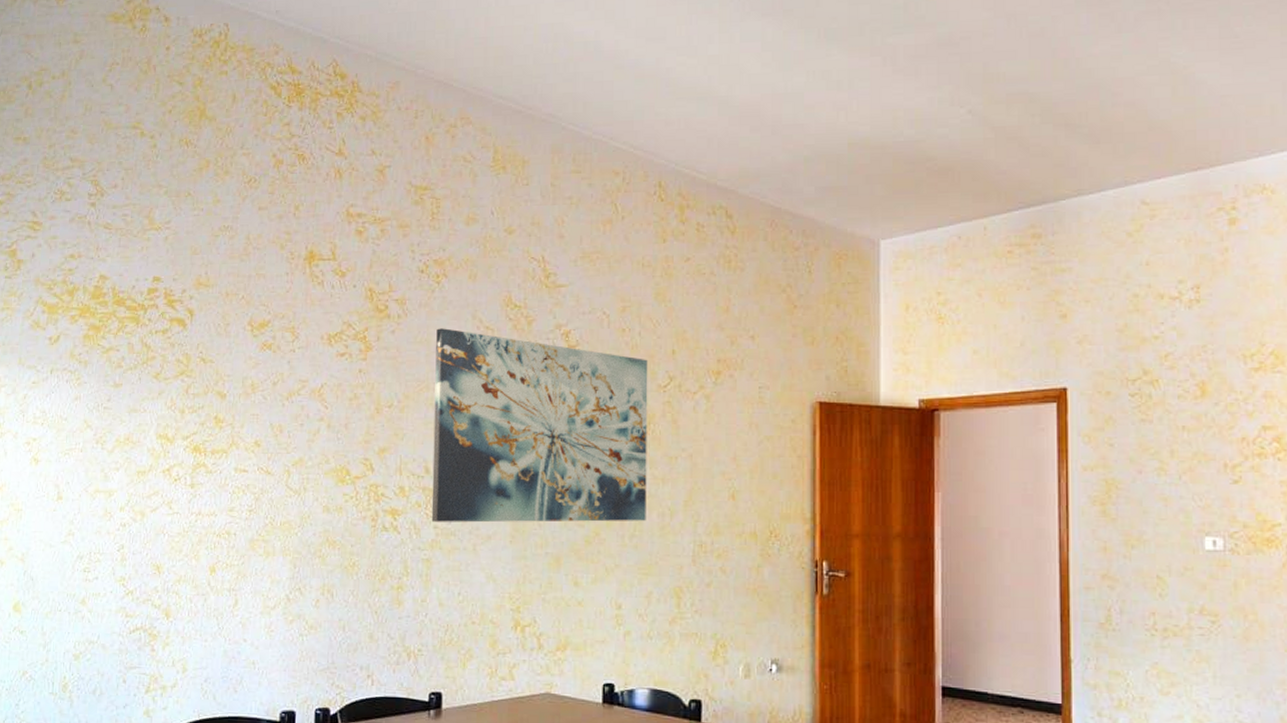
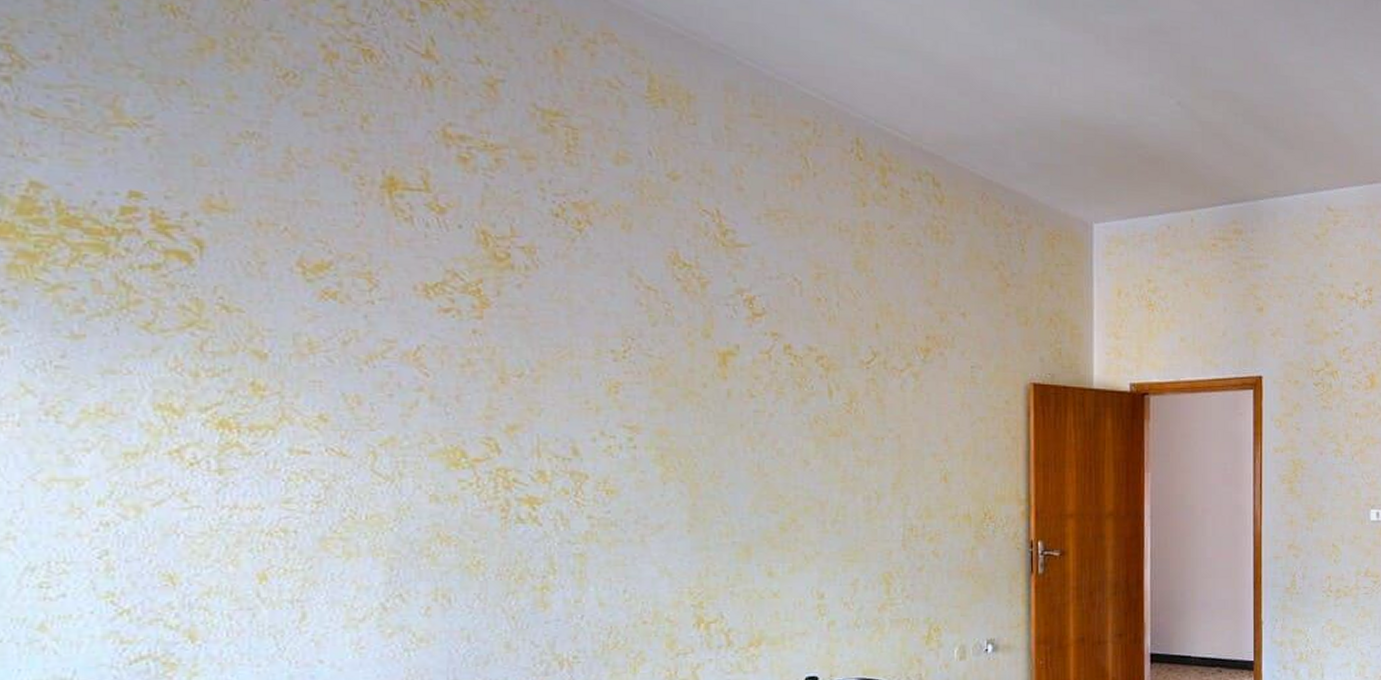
wall art: present [431,328,648,523] -> none [580,285,850,511]

